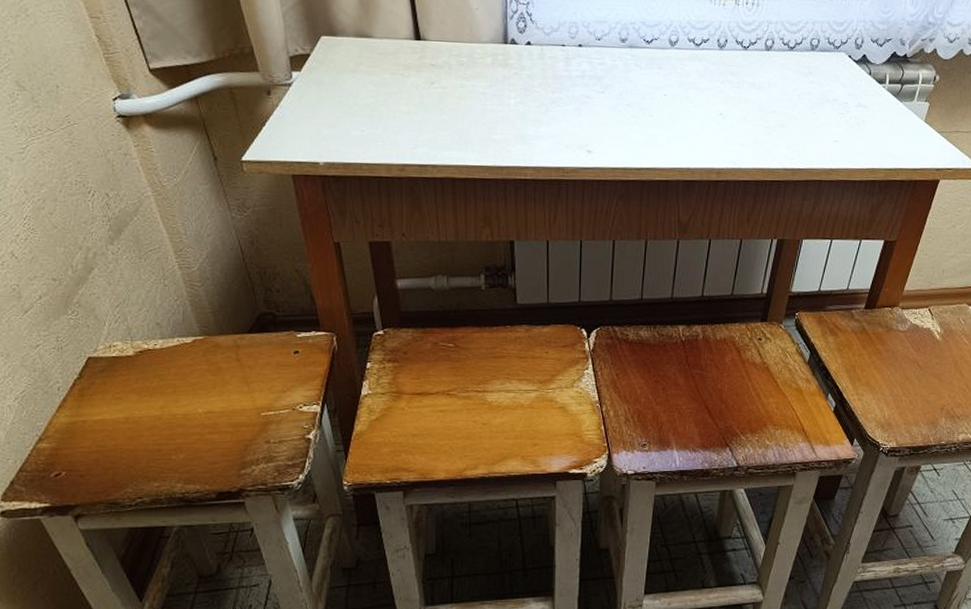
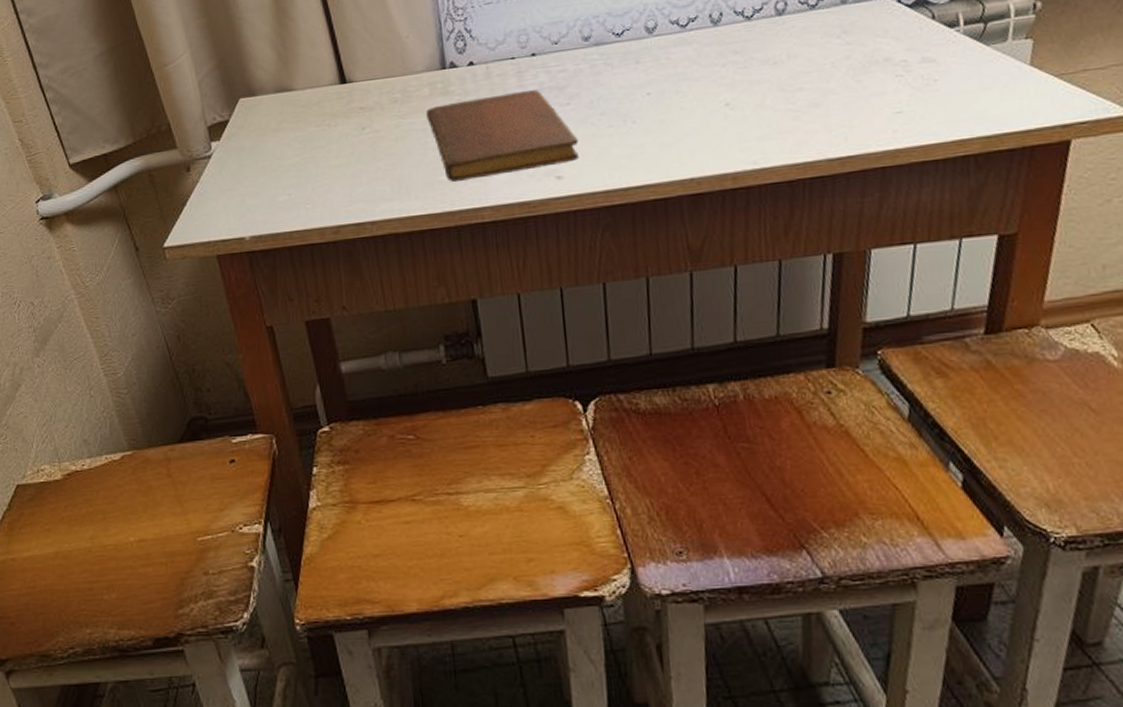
notebook: none [487,74,607,142] -> present [426,90,579,182]

